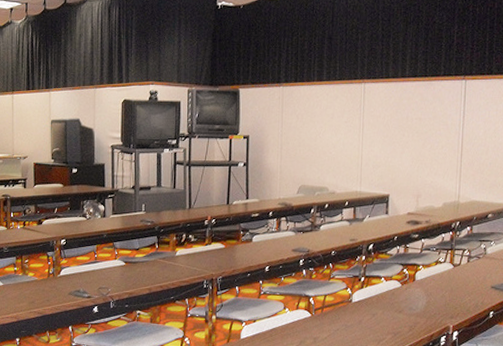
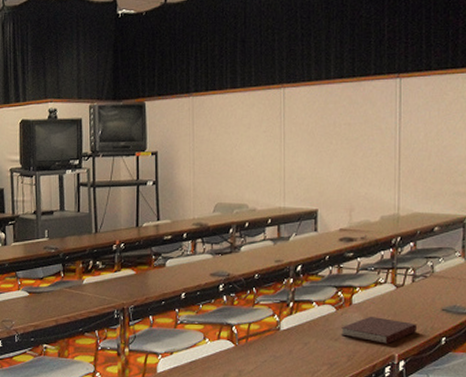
notebook: none [404,291,469,317] -> present [340,316,416,345]

